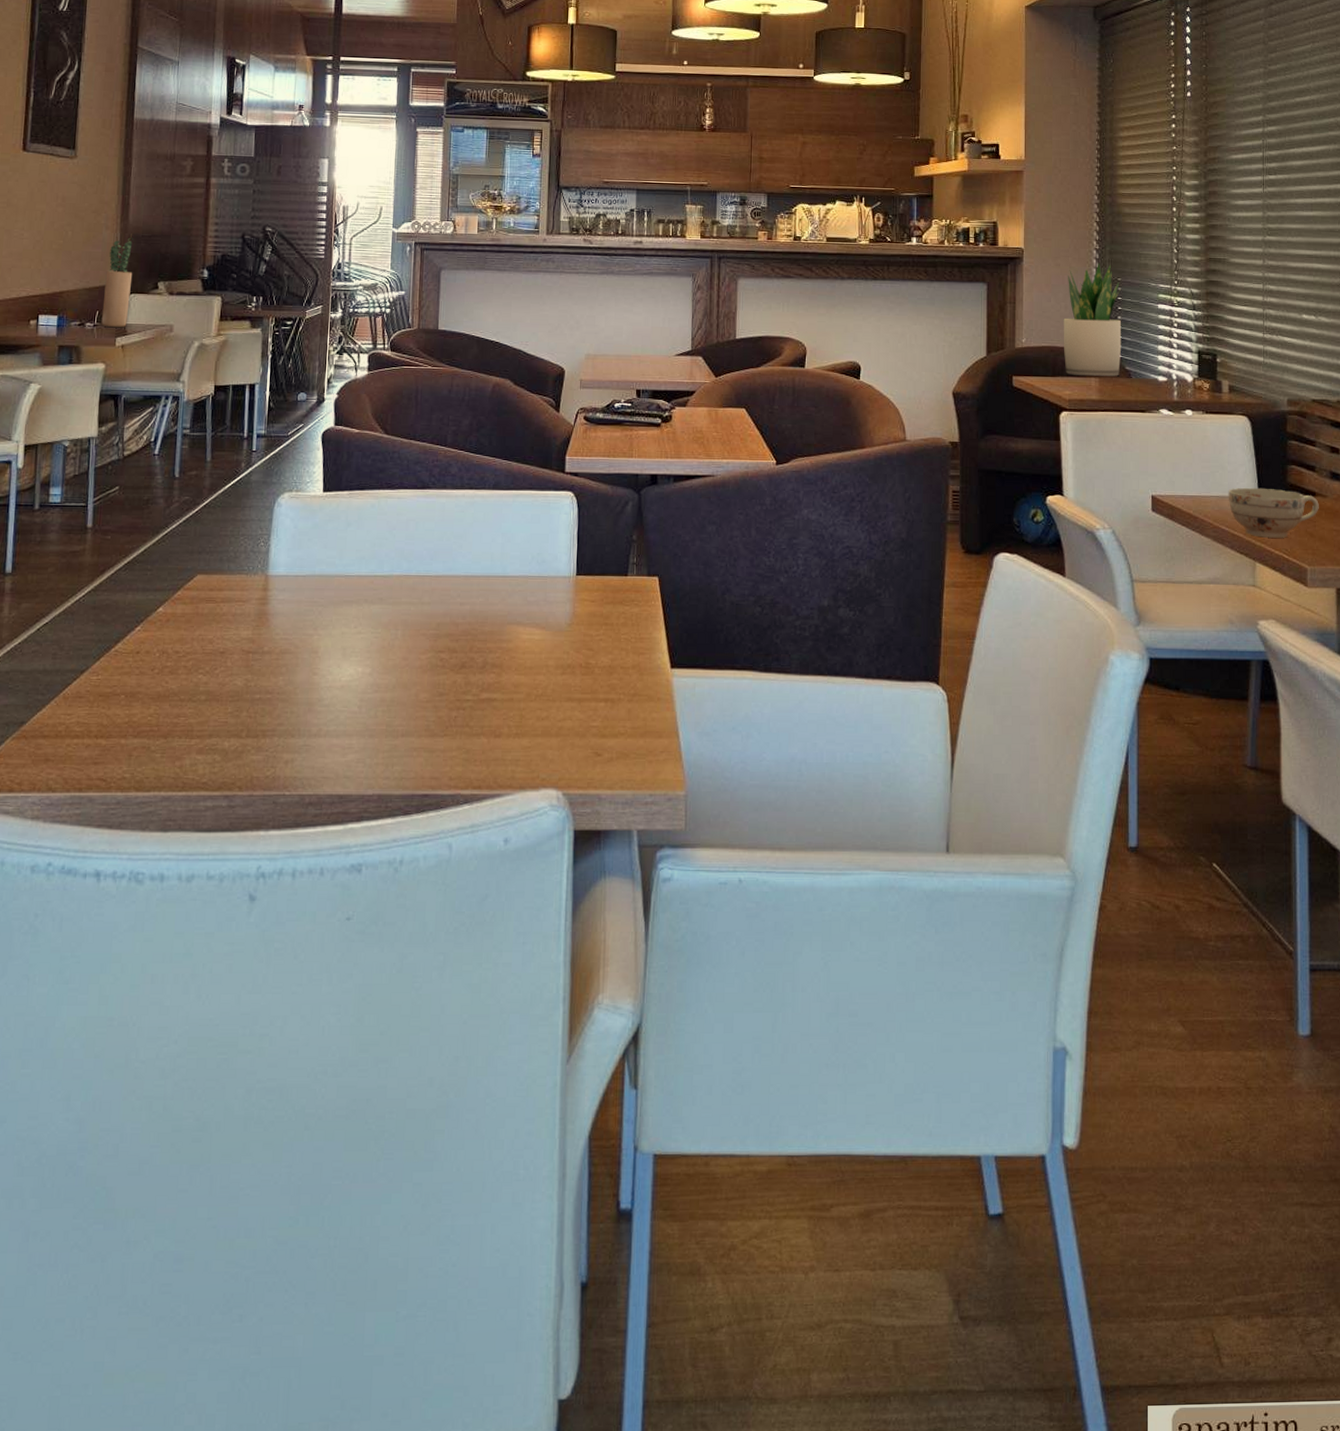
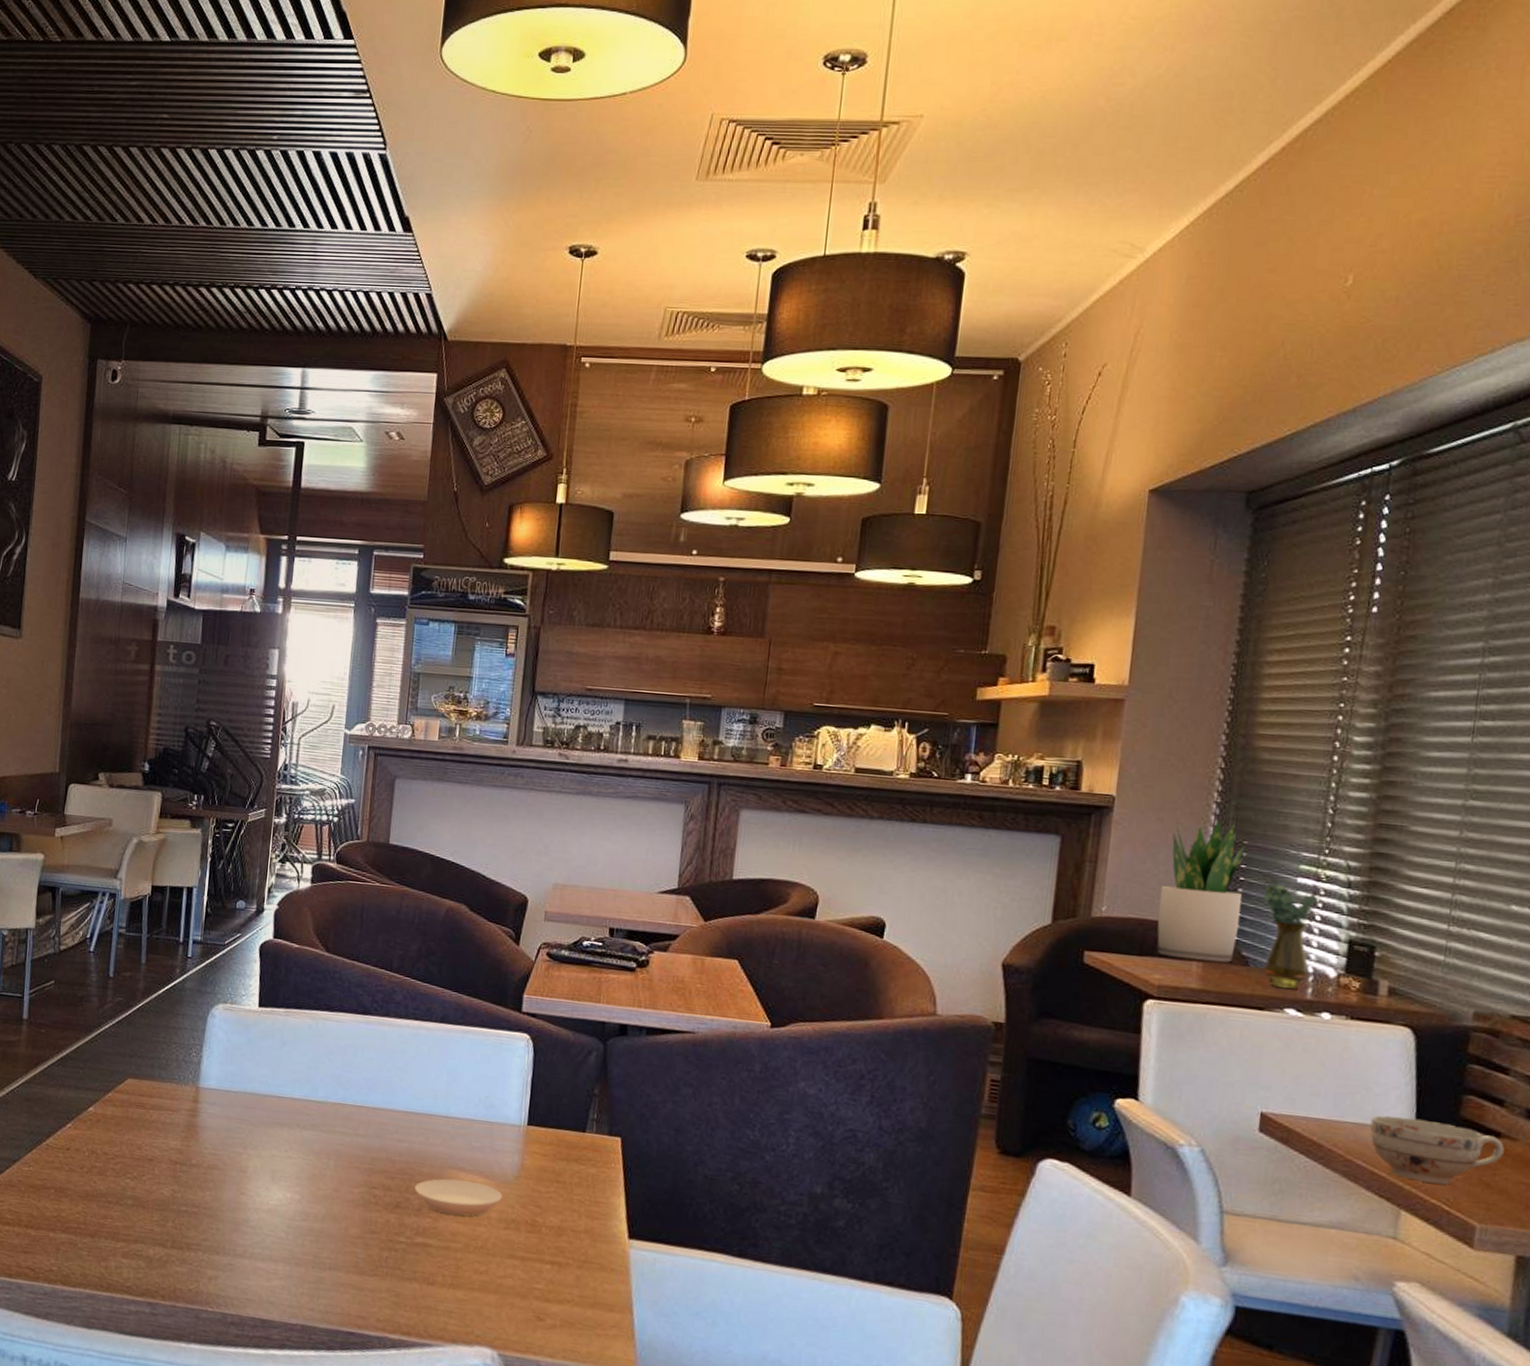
vase: present [101,232,134,328] -> none [41,719,76,819]
saucer: none [477,633,558,668] -> present [414,1178,502,1216]
vase: none [1134,305,1172,393] -> present [1261,876,1316,989]

